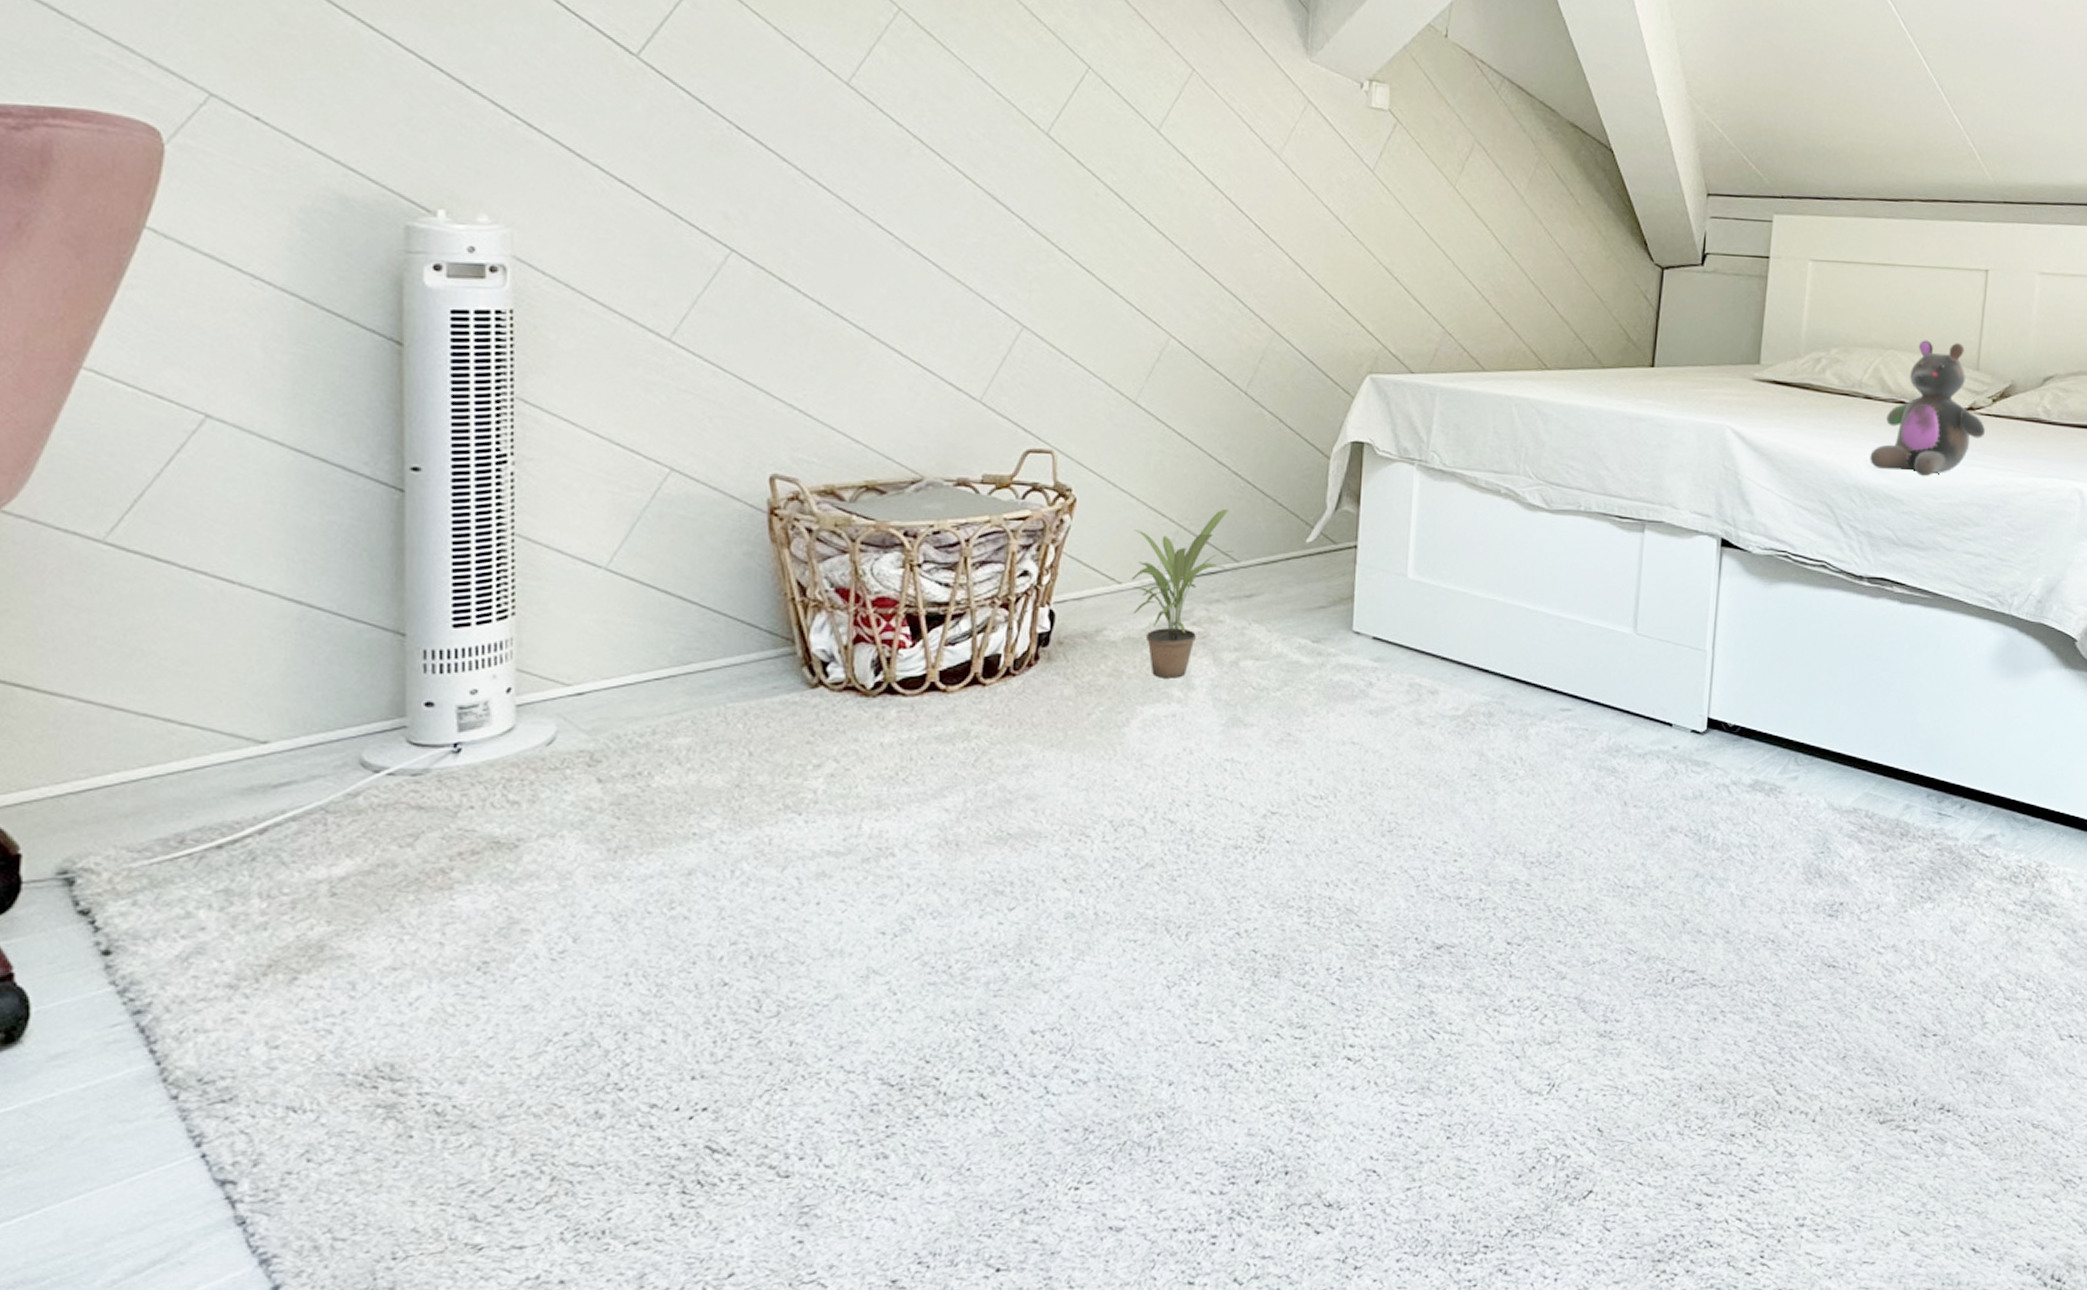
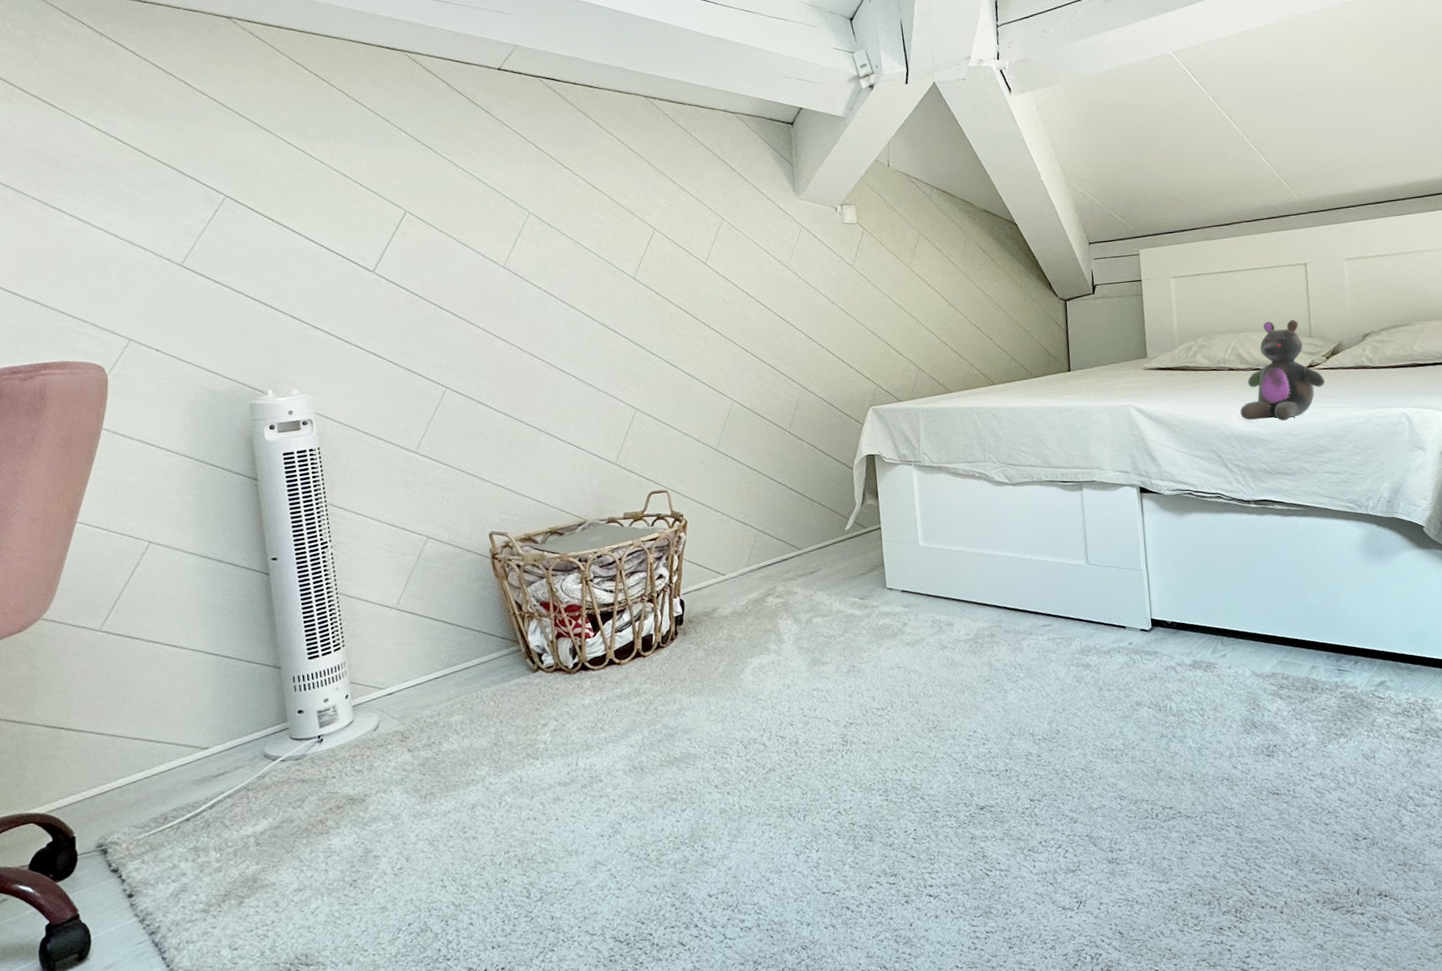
potted plant: present [1131,508,1235,678] -> none [728,513,798,638]

